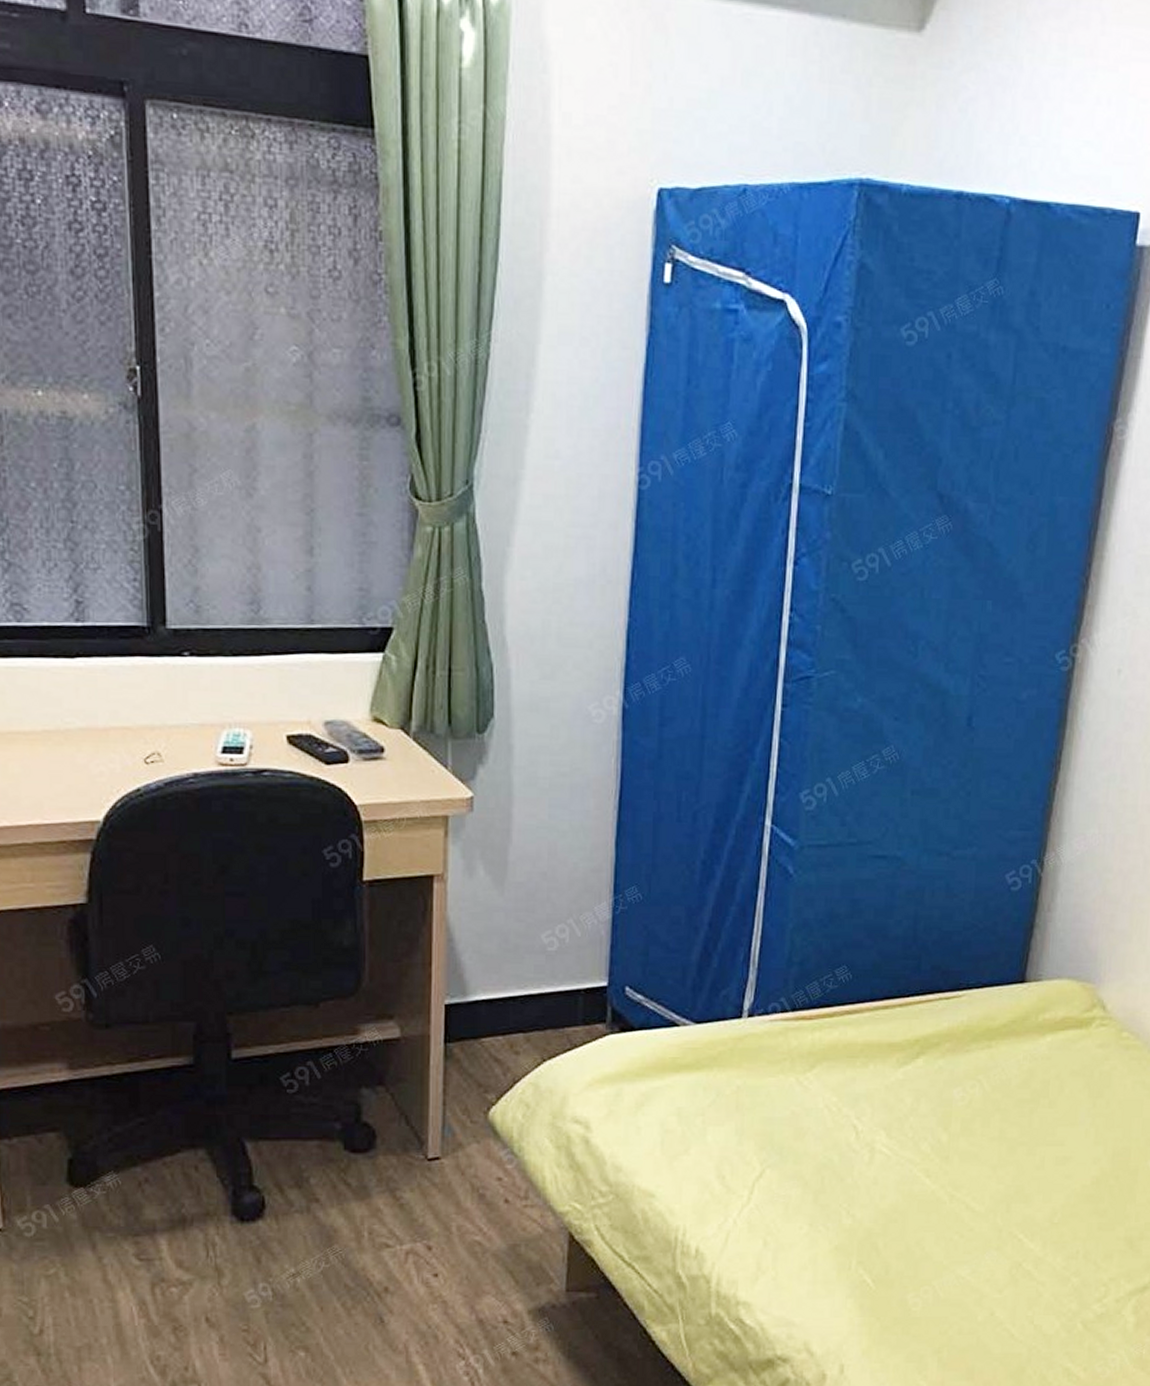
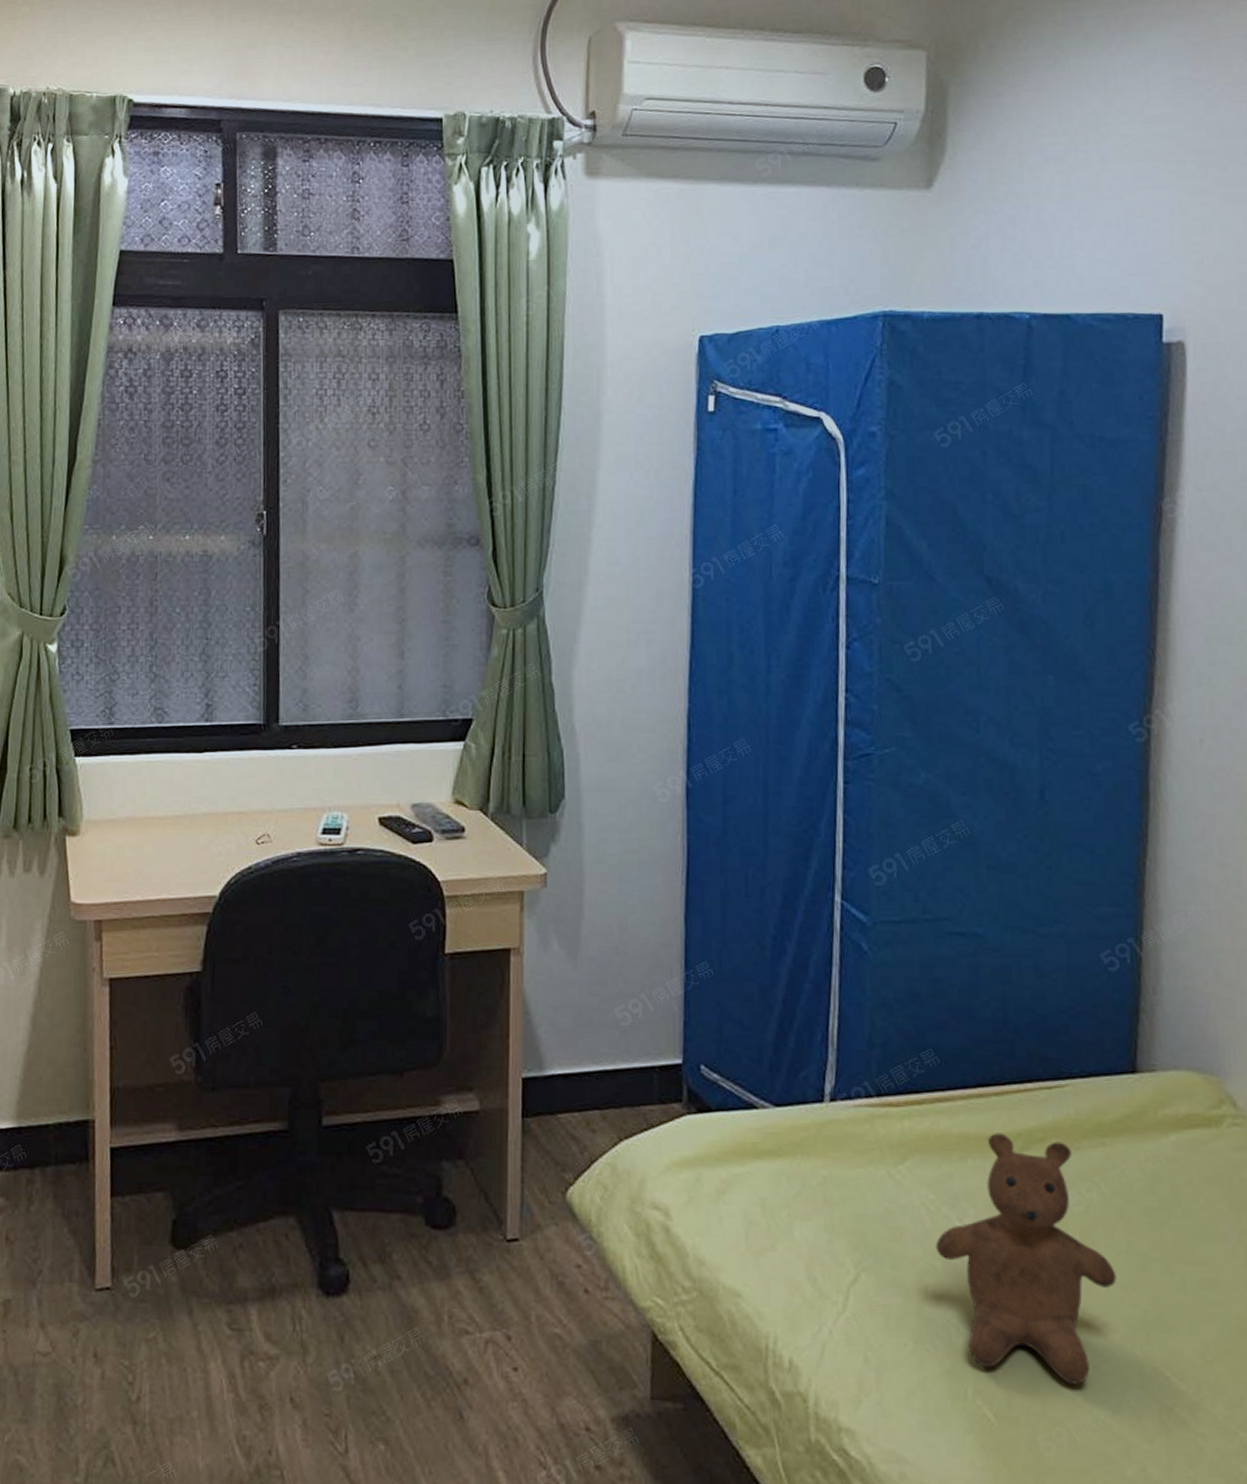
teddy bear: none [834,1040,988,1251] -> present [935,1132,1117,1385]

